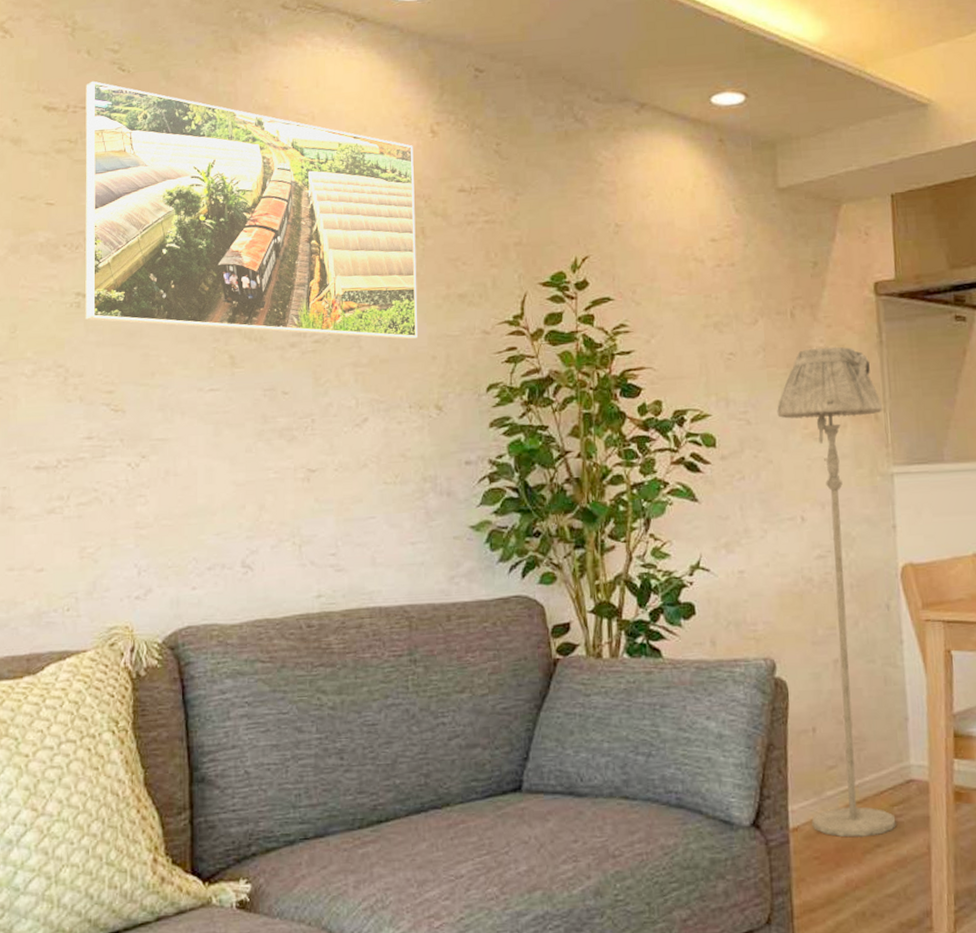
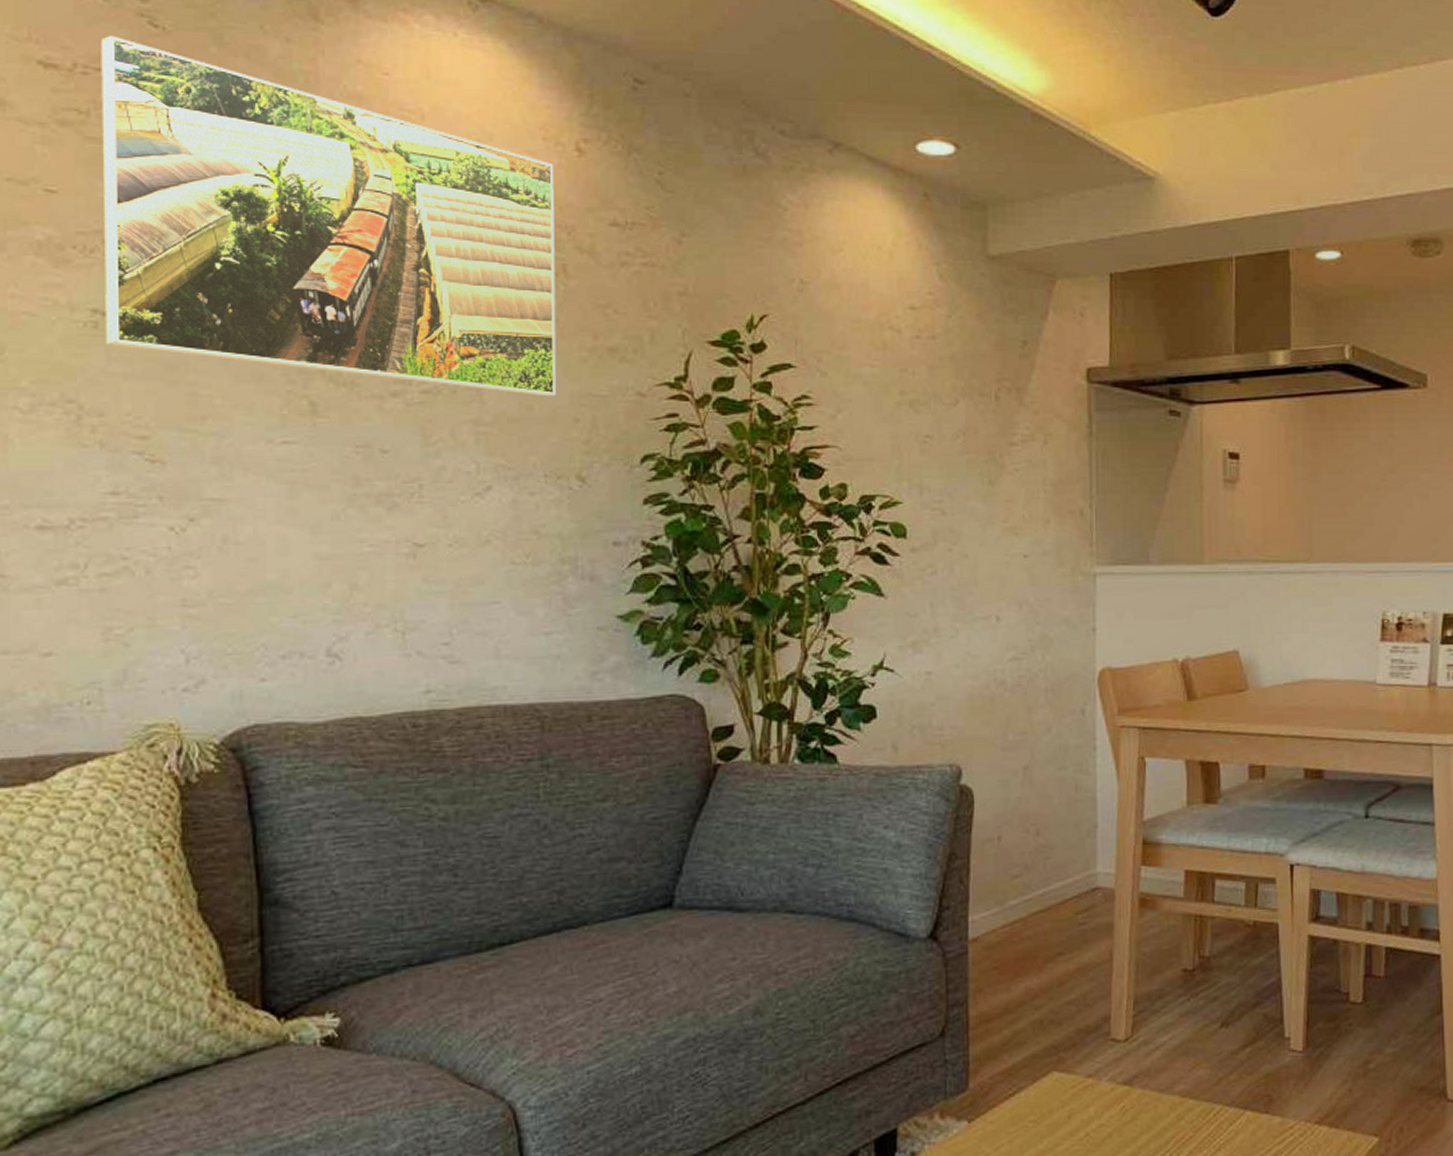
floor lamp: present [777,346,896,838] -> none [975,435,1088,947]

